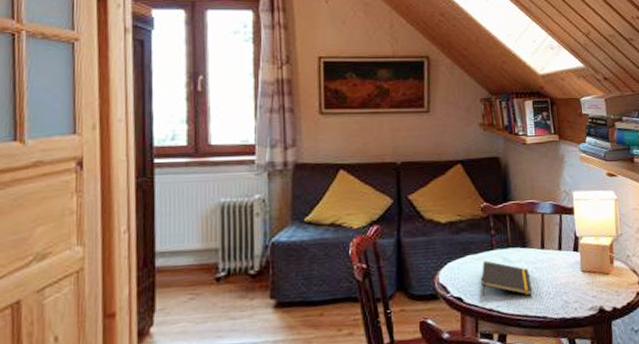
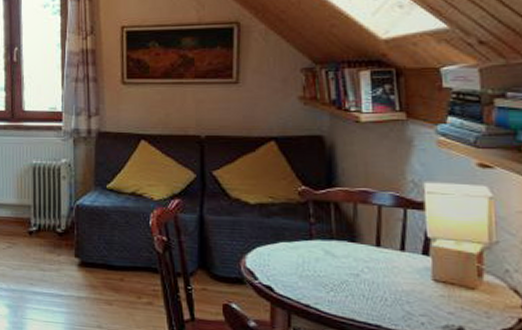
notepad: present [481,260,533,297] -> none [296,251,362,298]

